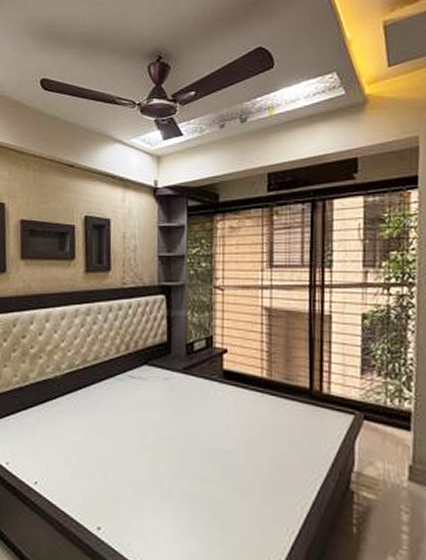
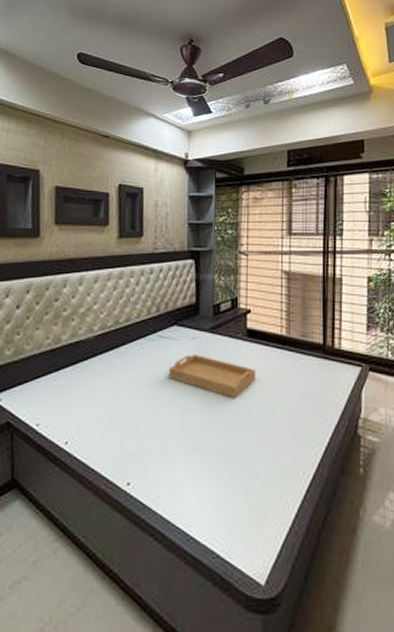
serving tray: none [138,396,234,445] -> present [168,354,257,399]

